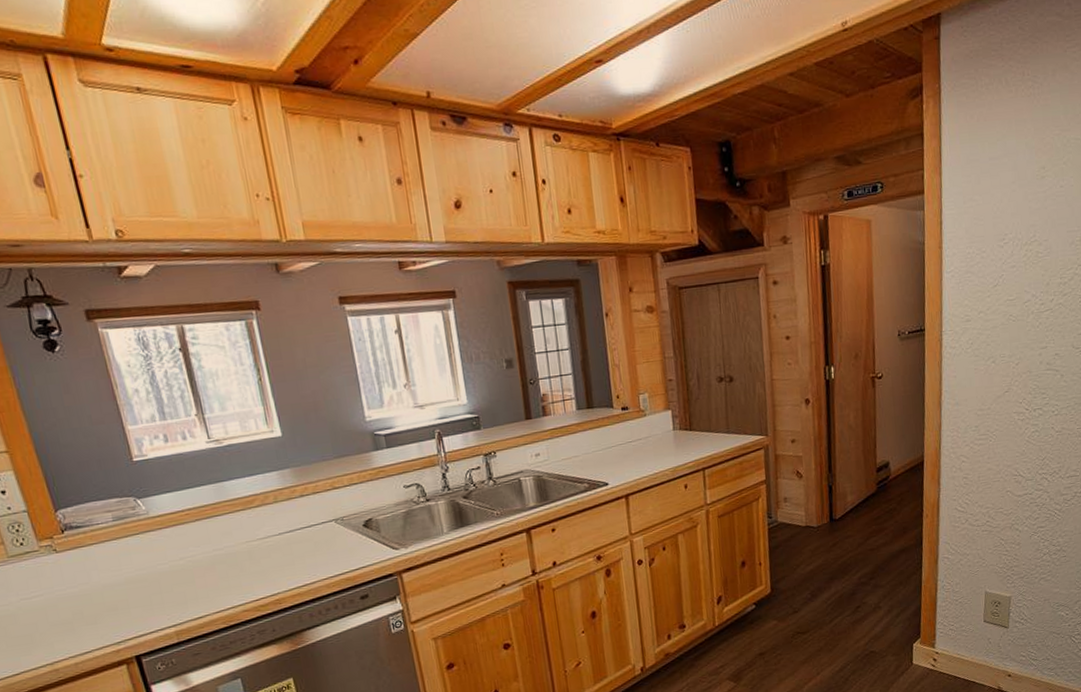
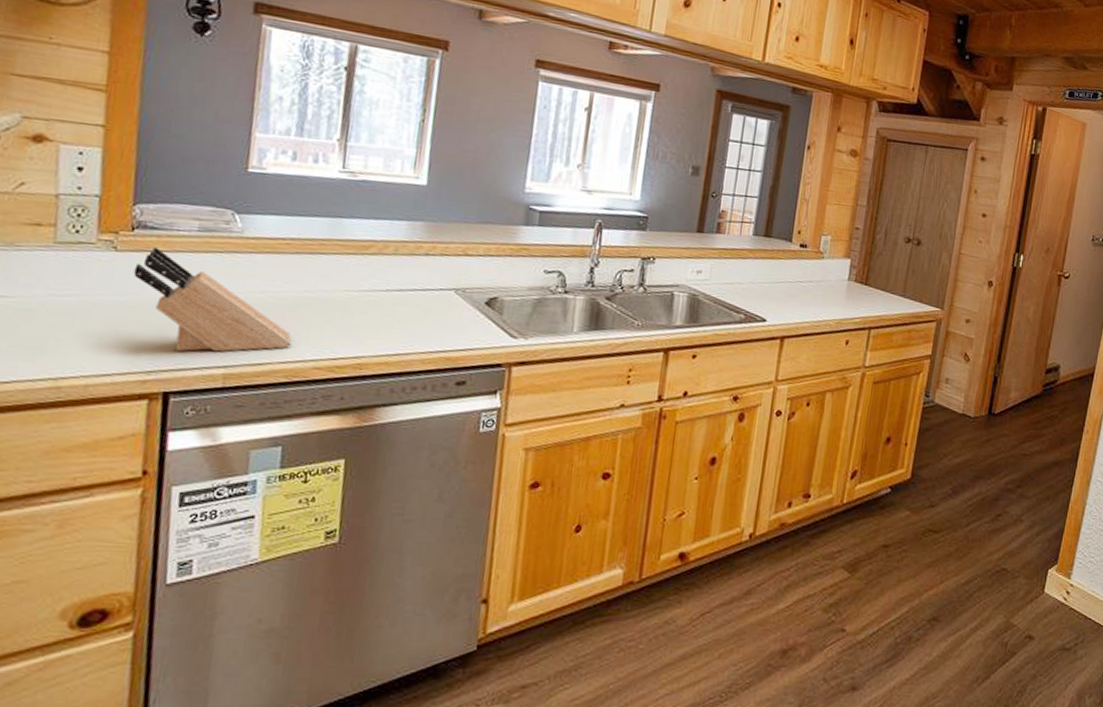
knife block: none [76,541,220,621] -> present [133,246,292,352]

